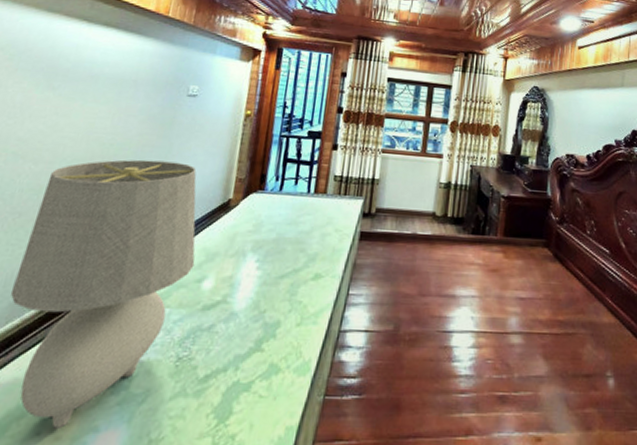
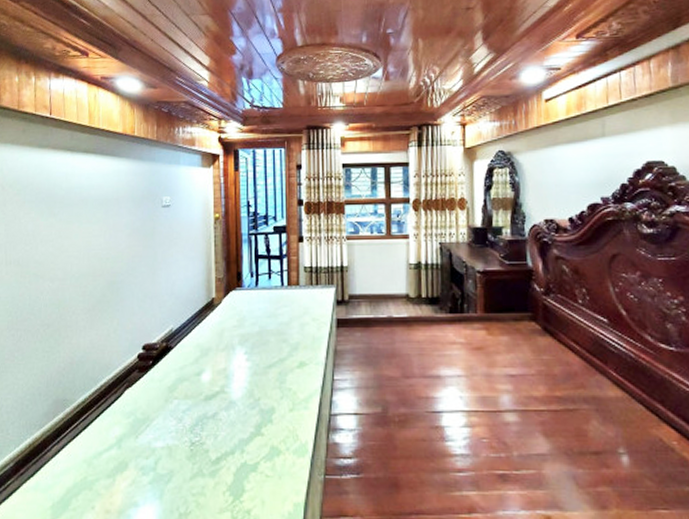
table lamp: present [10,159,197,428] -> none [52,269,192,503]

